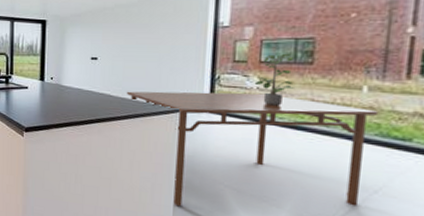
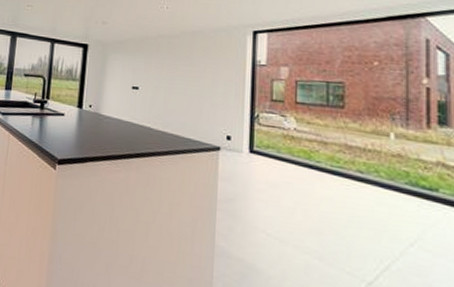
dining table: present [126,91,379,207] -> none [166,125,406,261]
potted plant: present [254,53,294,106] -> none [291,95,328,149]

